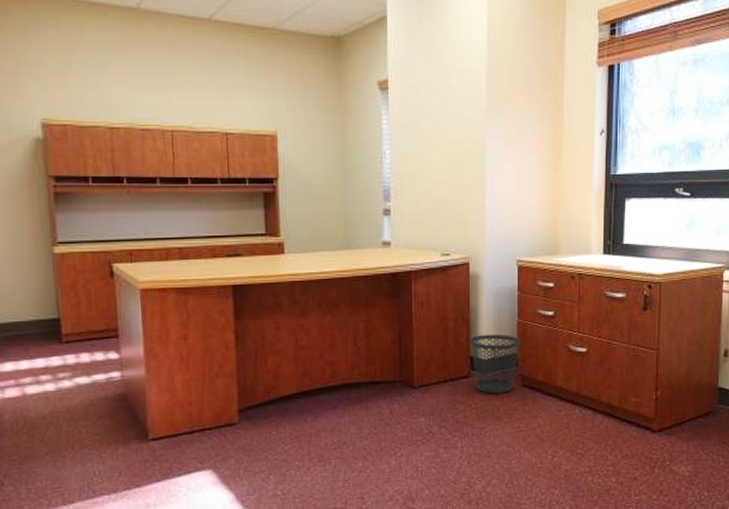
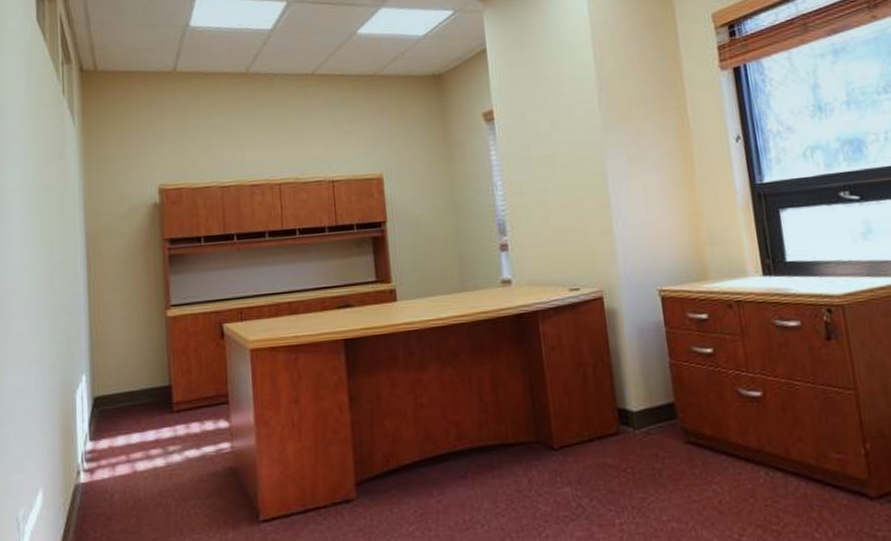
wastebasket: present [469,334,520,394] -> none [613,379,677,454]

